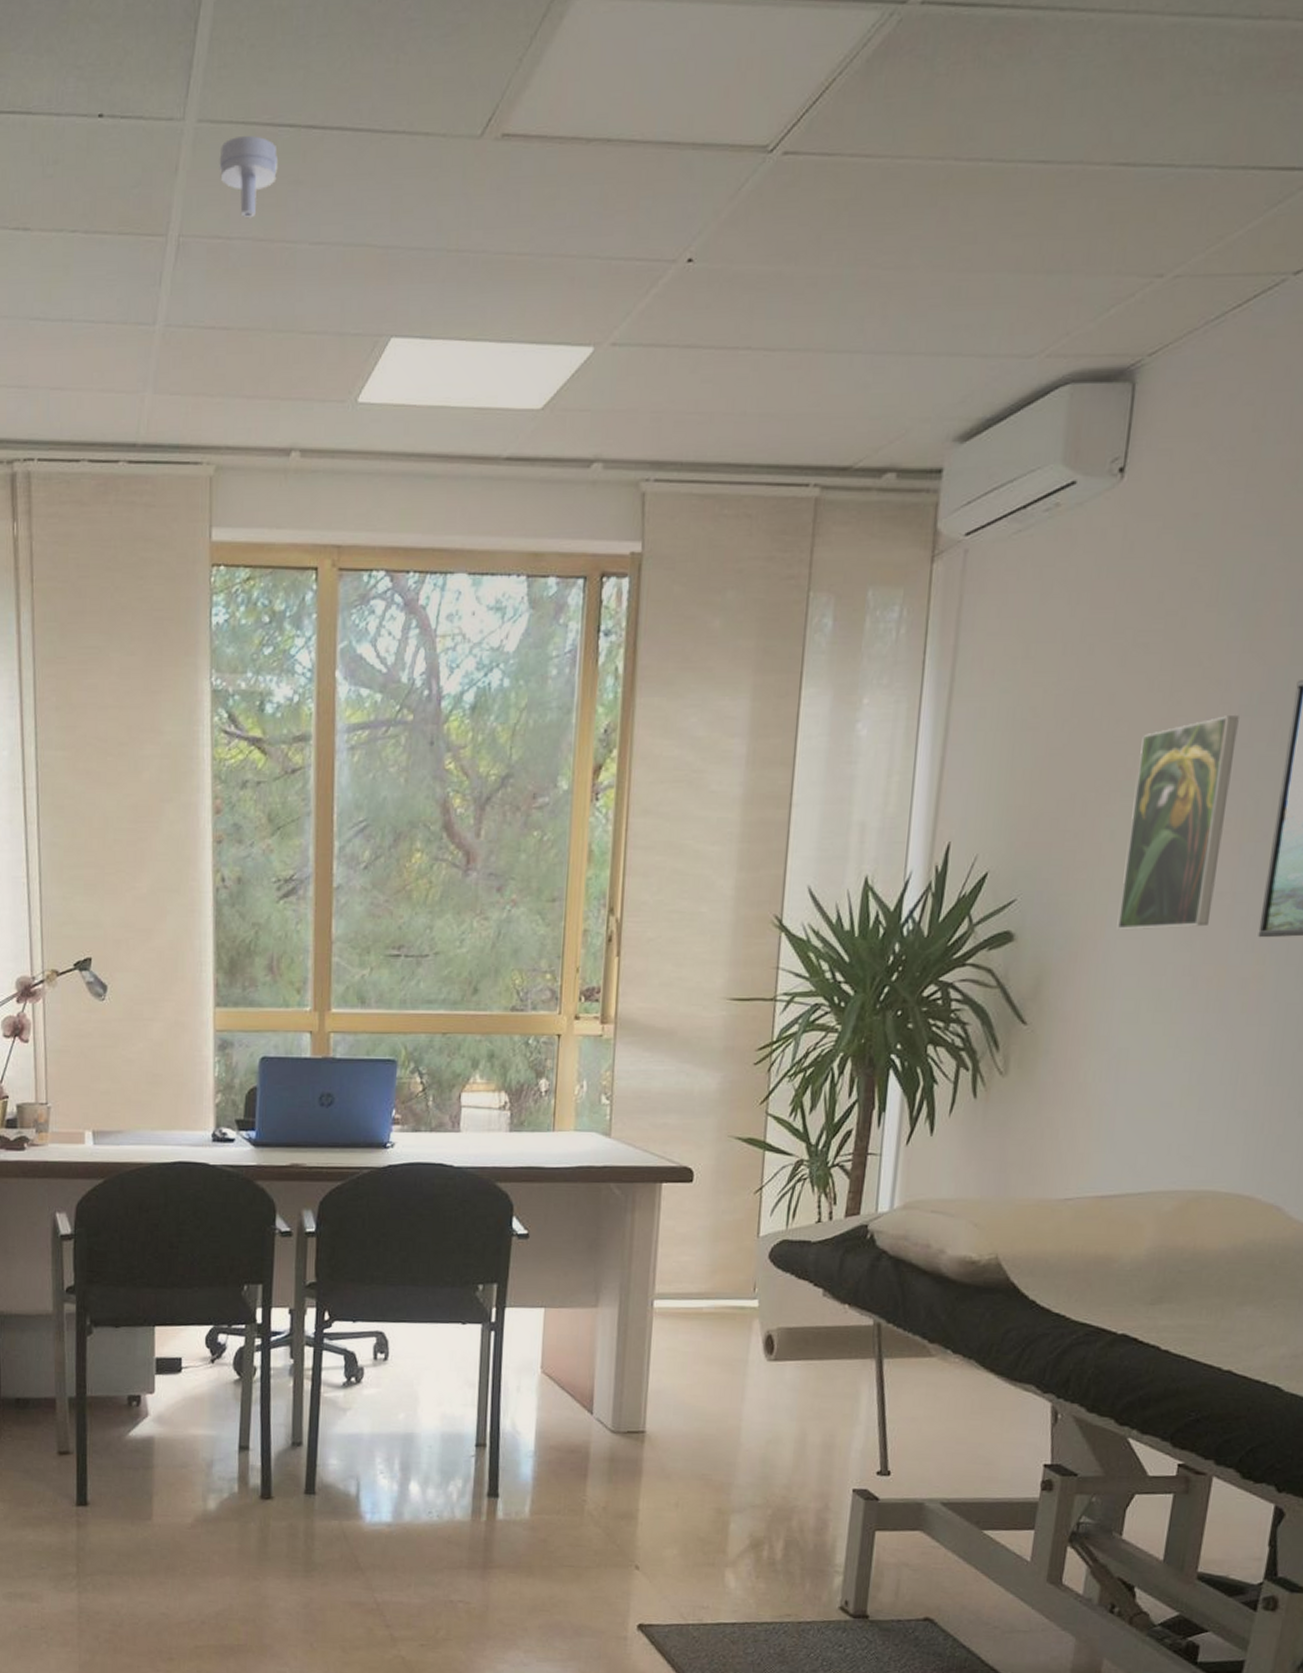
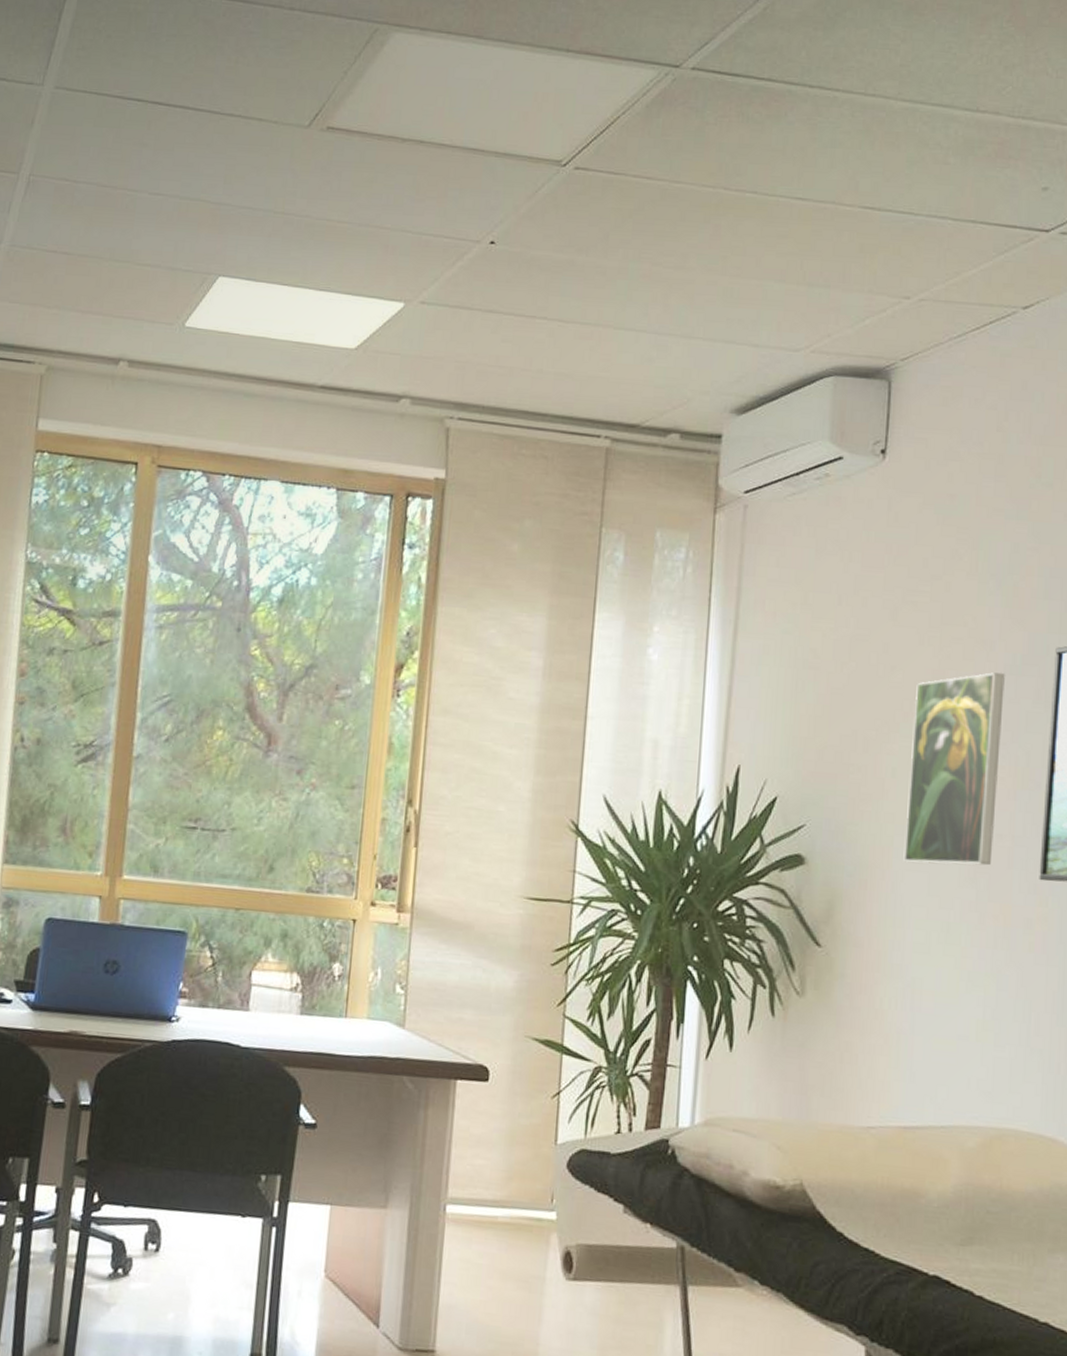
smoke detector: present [219,136,279,219] -> none [71,103,126,168]

